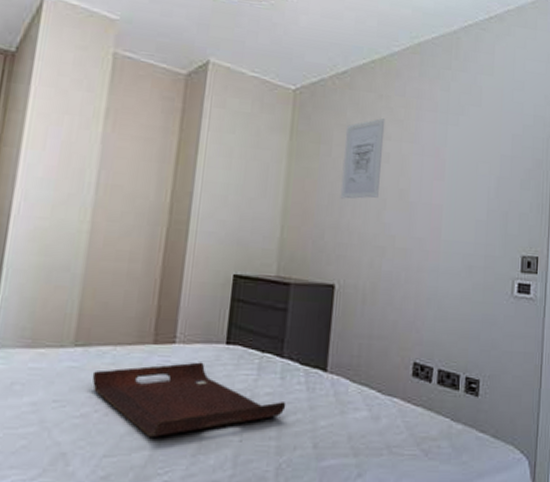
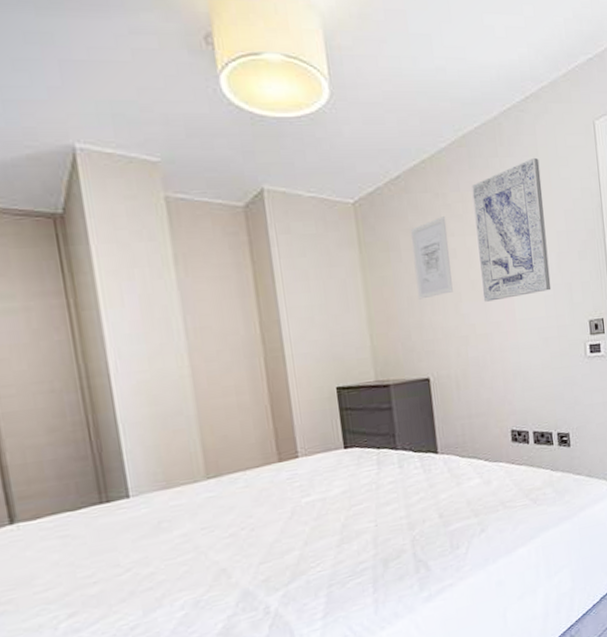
serving tray: present [92,362,286,437] -> none [230,468,409,540]
wall art: none [409,76,494,216] -> present [472,157,552,302]

